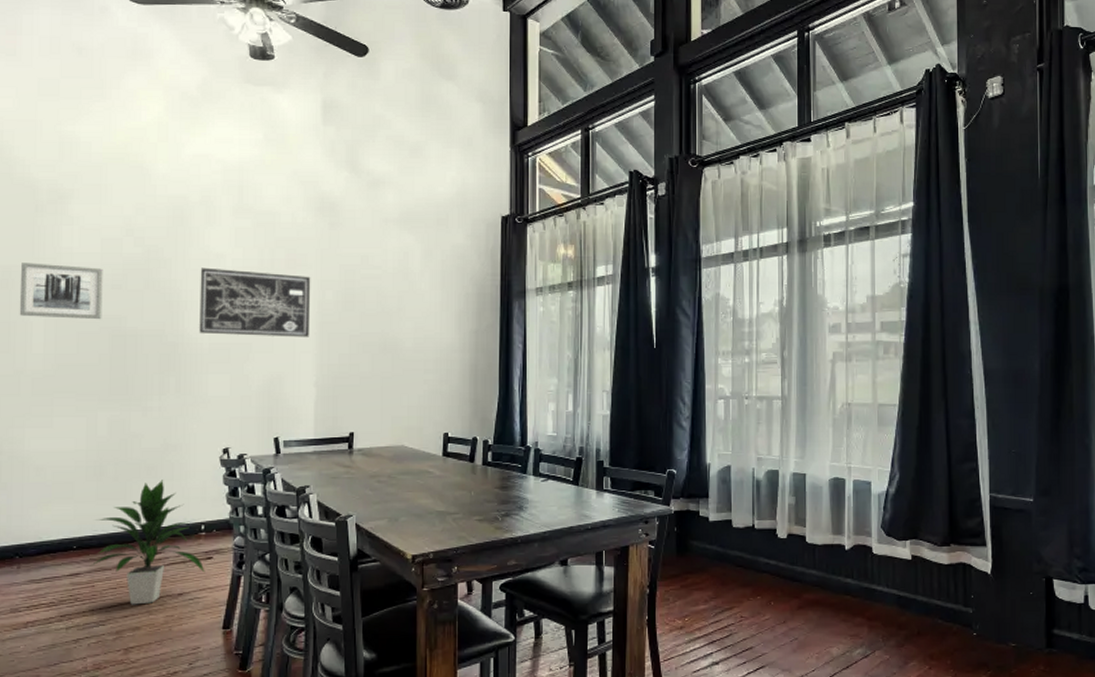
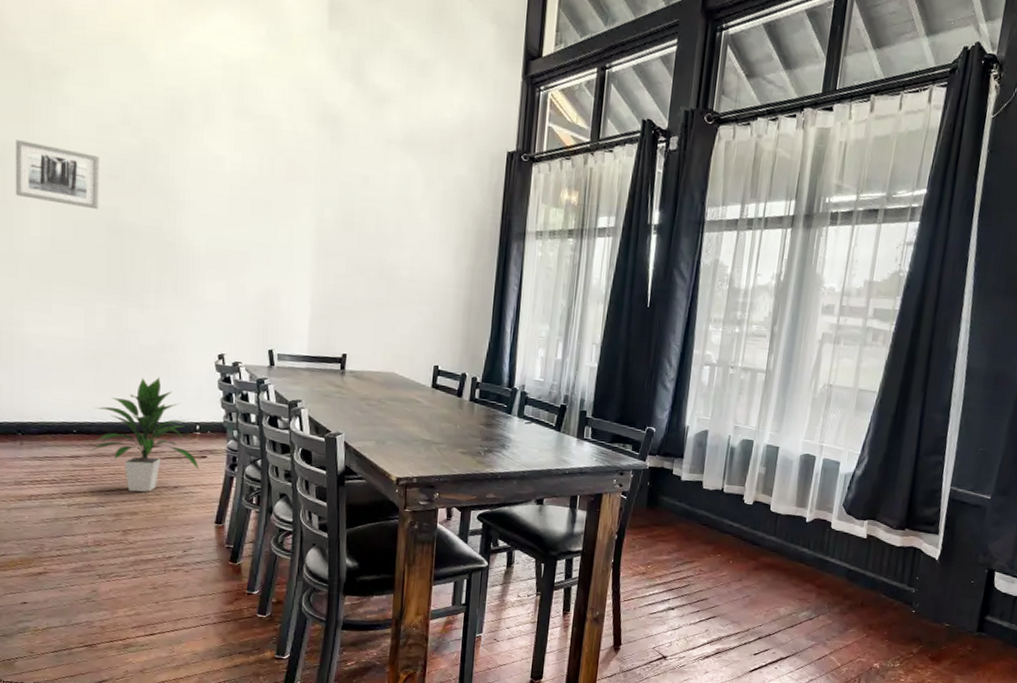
wall art: present [199,267,311,337] -> none [197,168,310,254]

